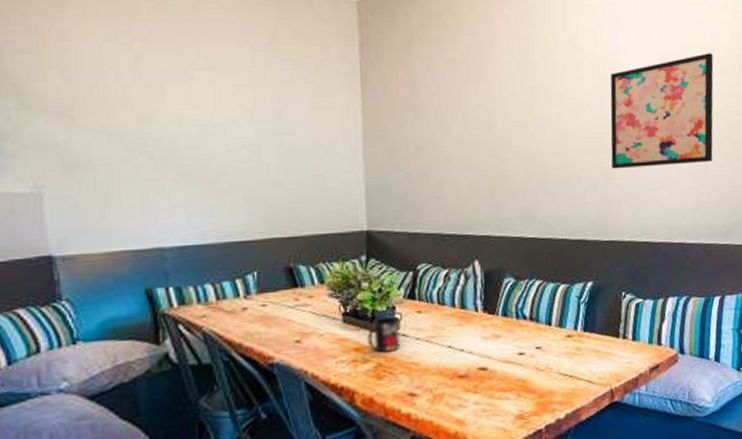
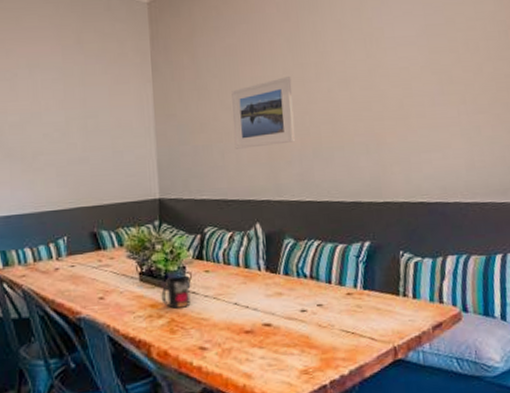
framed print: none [452,100,520,178] -> present [231,77,295,149]
wall art: present [610,53,714,169] -> none [377,21,485,135]

